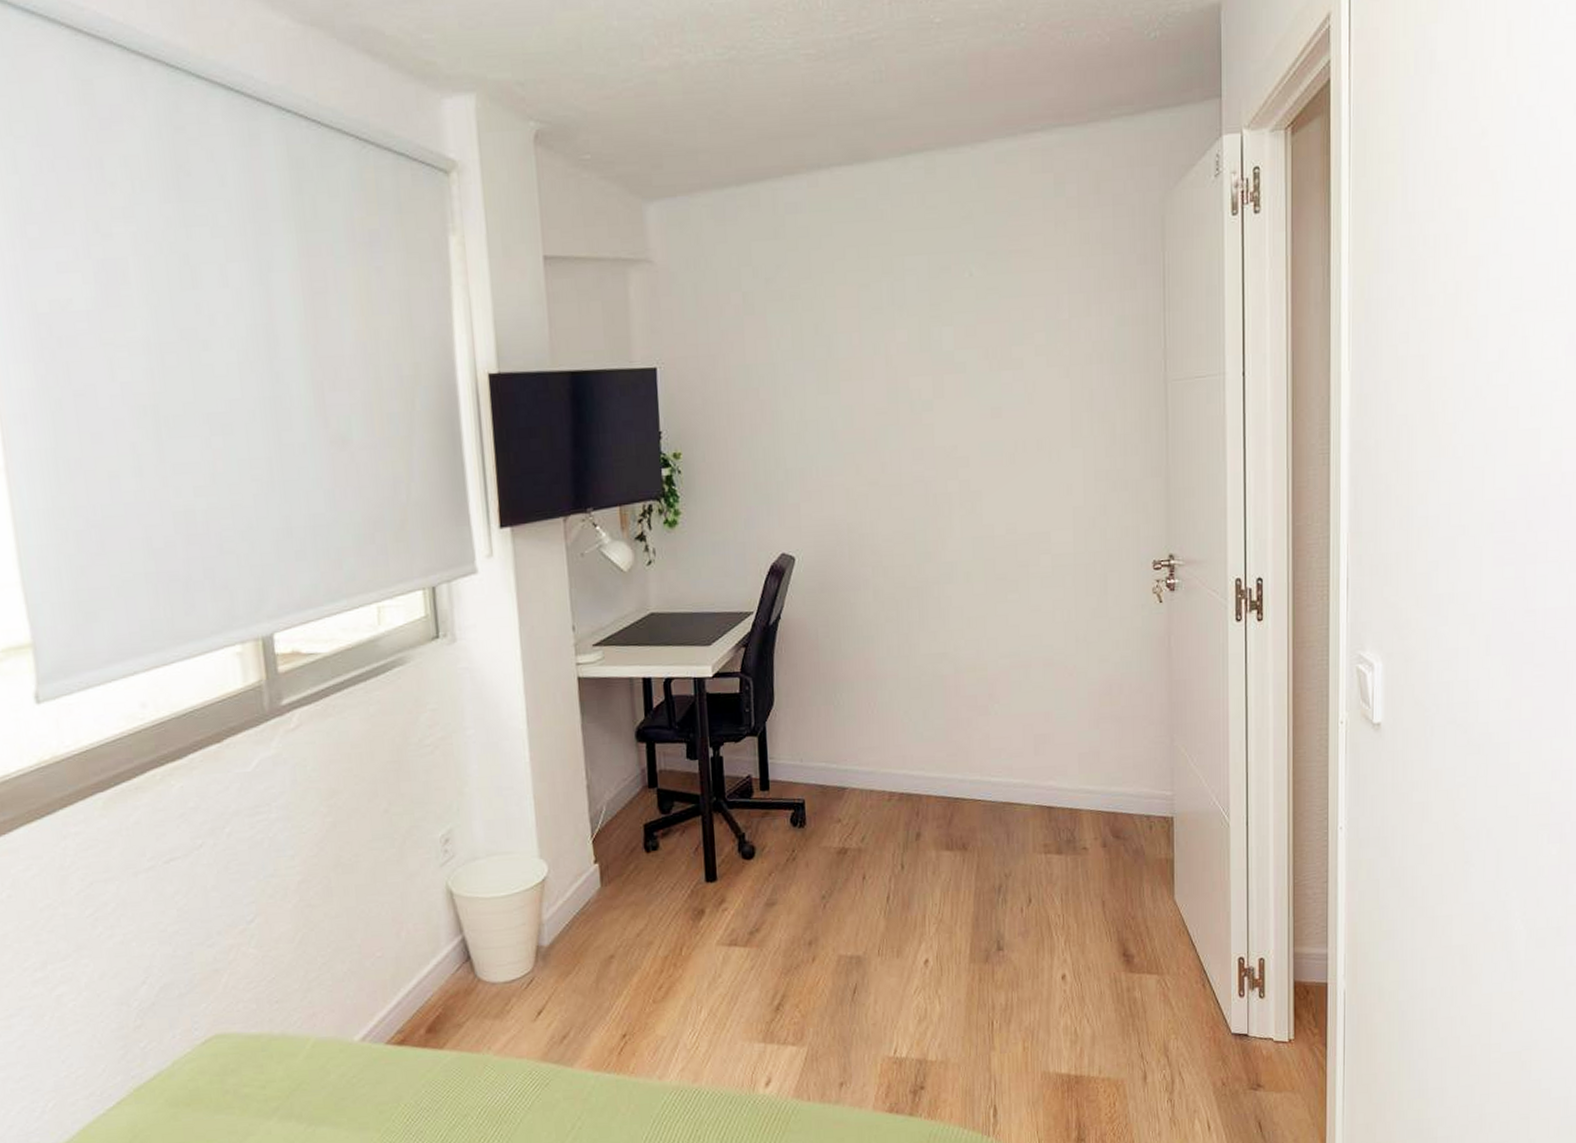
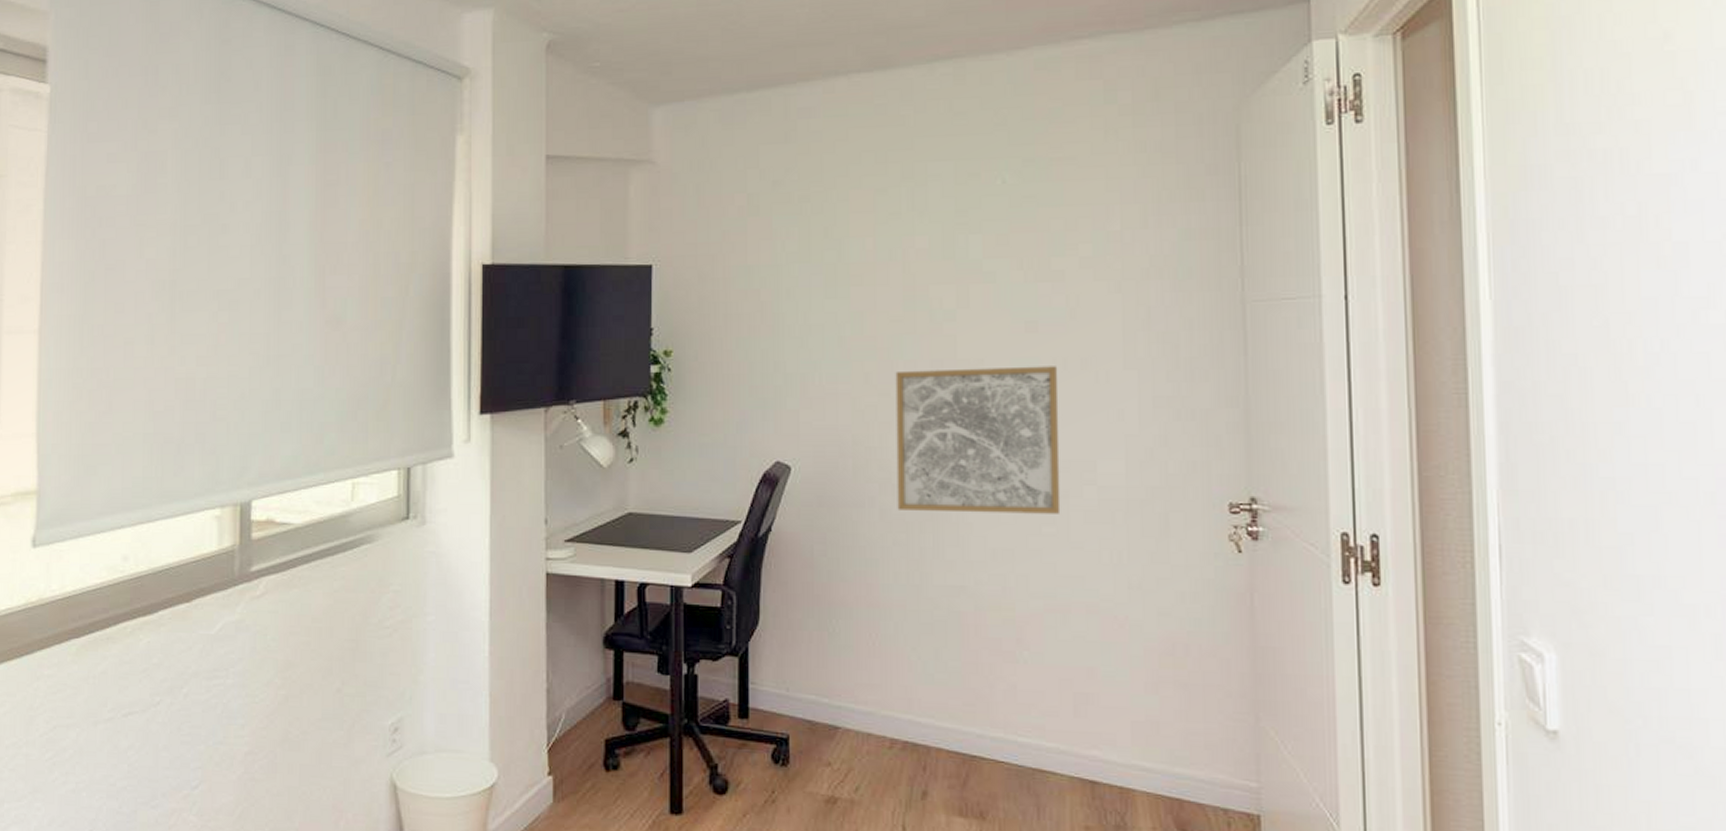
wall art: none [882,448,1022,590] -> present [895,366,1061,514]

